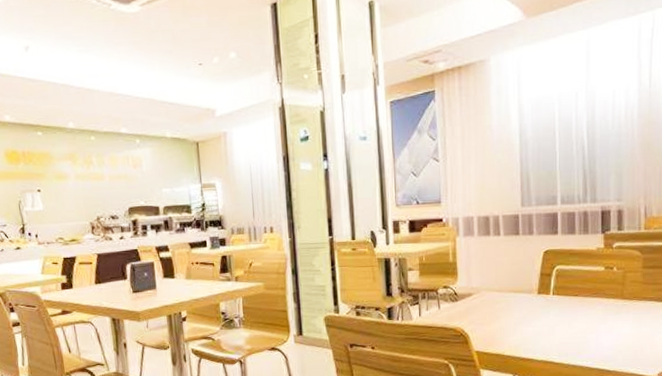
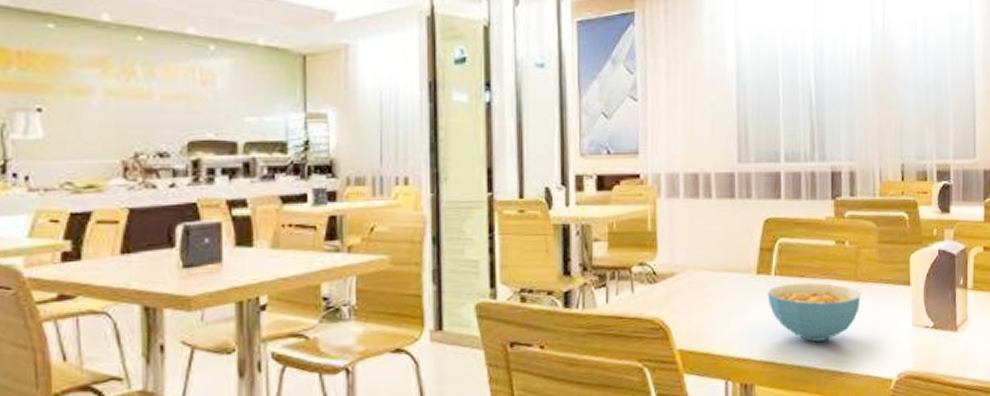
cereal bowl: none [547,300,627,346] -> present [767,282,861,342]

